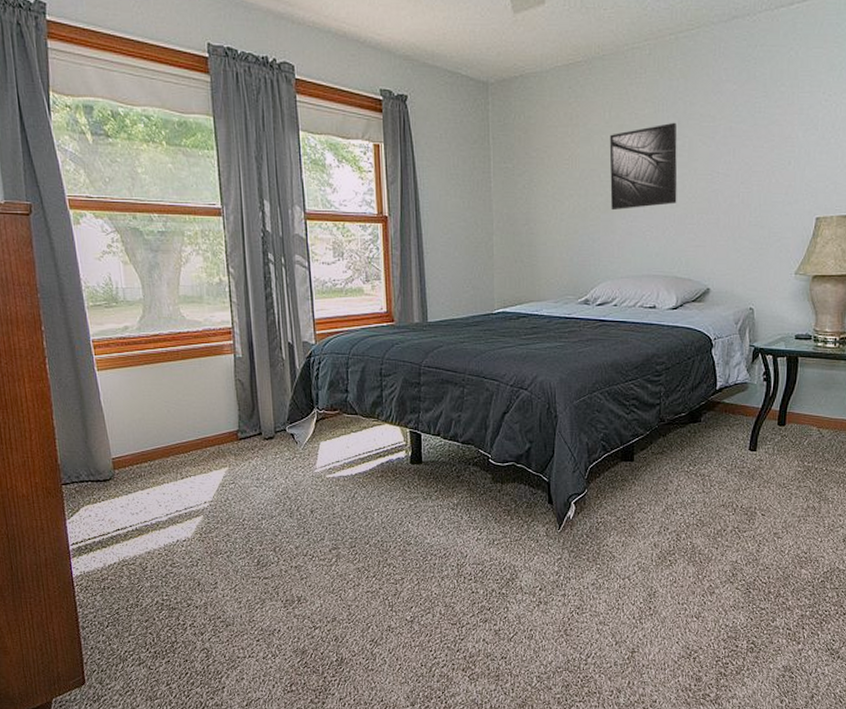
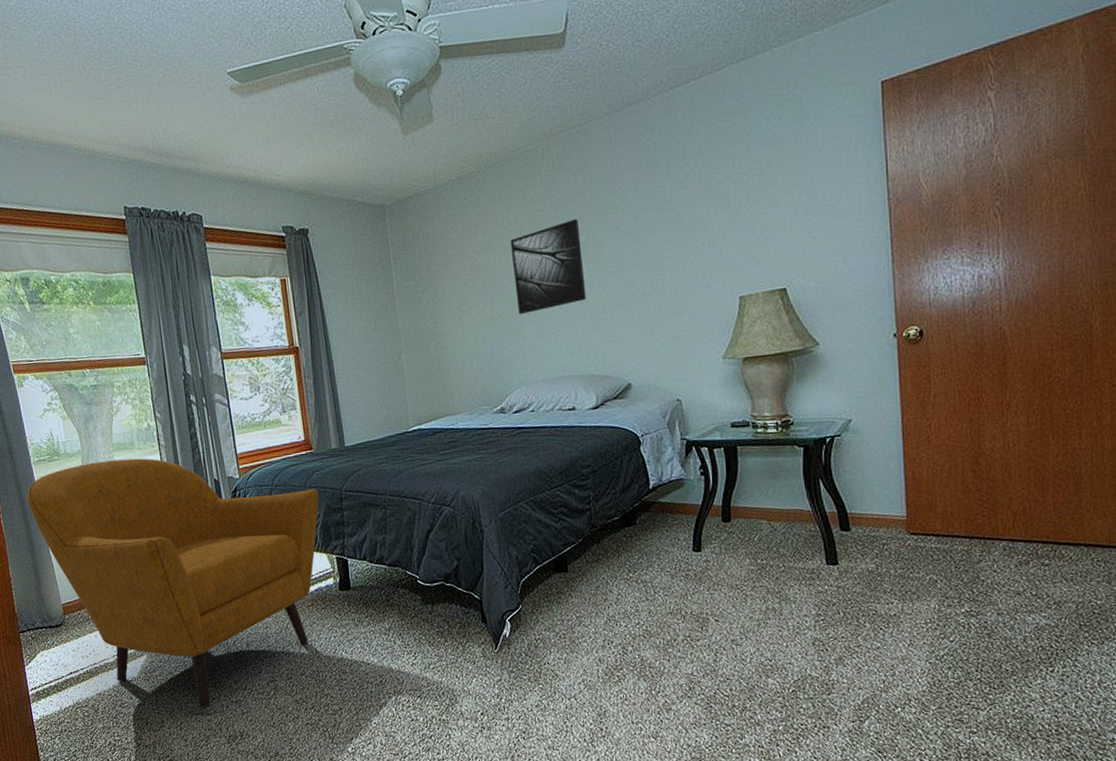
armchair: none [78,313,398,571] -> present [27,458,320,708]

